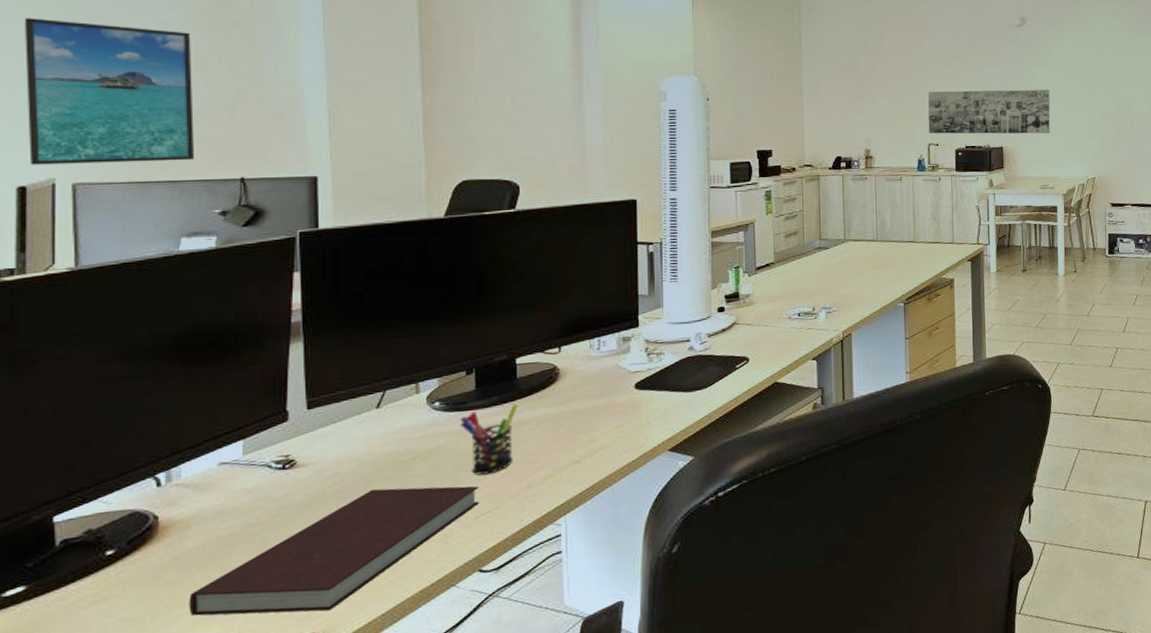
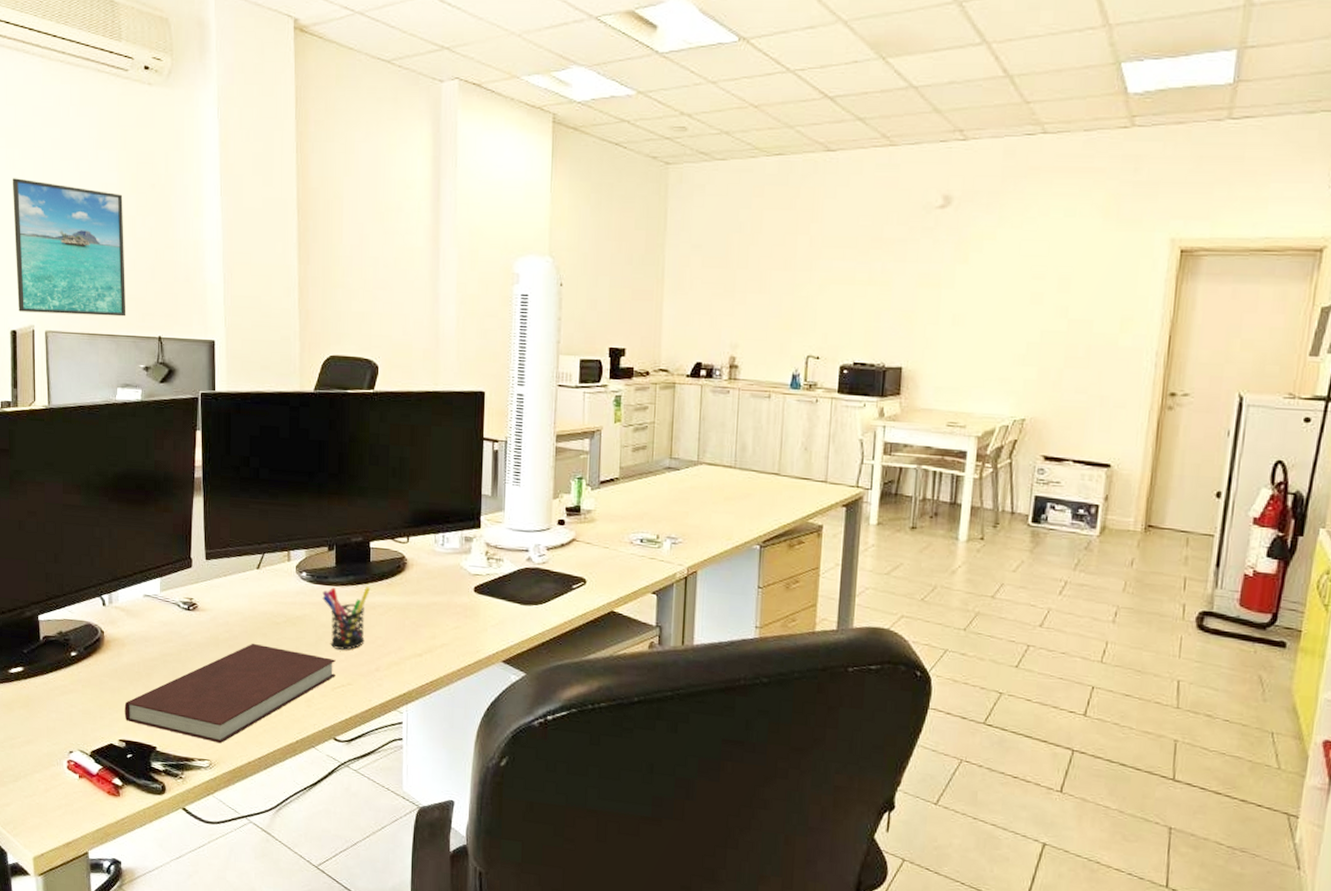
wall art: present [928,89,1051,134] -> none [808,290,974,354]

